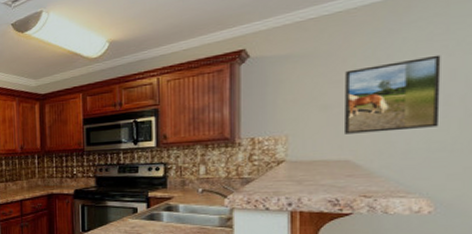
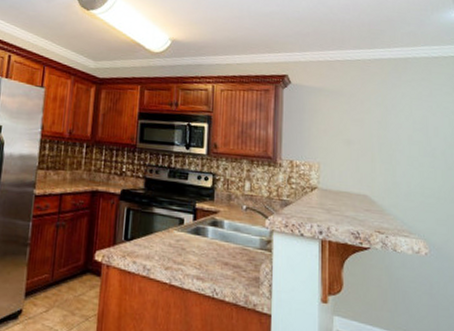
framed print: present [343,55,441,134] -> none [362,112,429,175]

